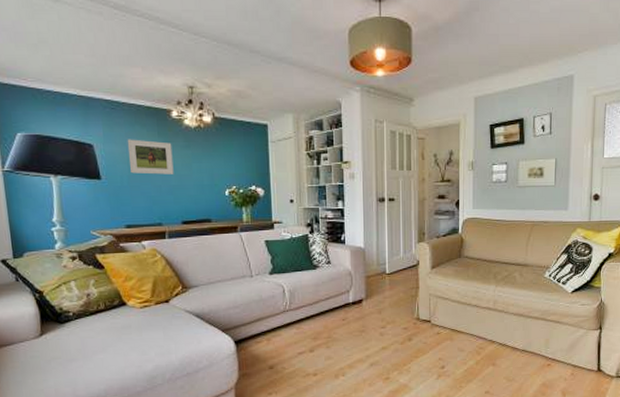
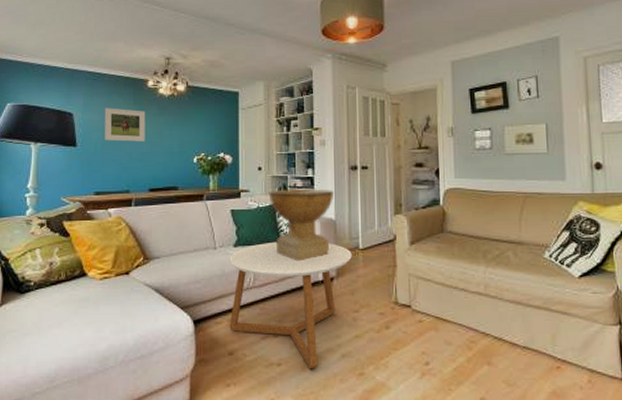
coffee table: none [265,268,379,376] -> present [229,241,352,368]
decorative bowl: none [302,219,362,286] -> present [270,188,333,262]

